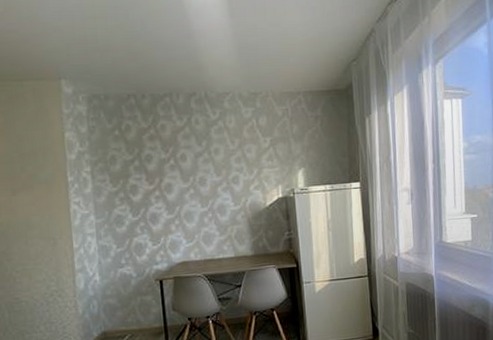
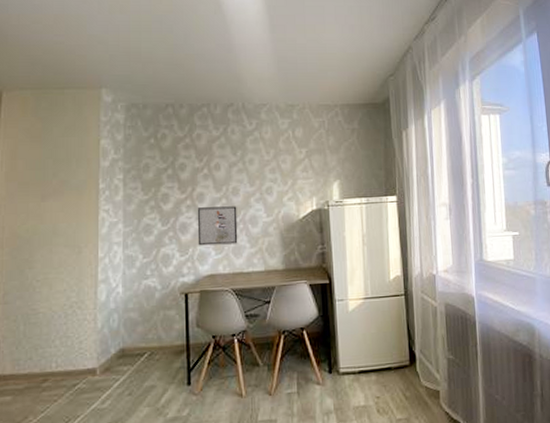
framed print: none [166,196,208,235] -> present [197,206,238,246]

